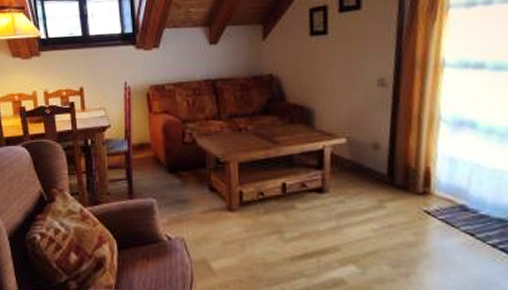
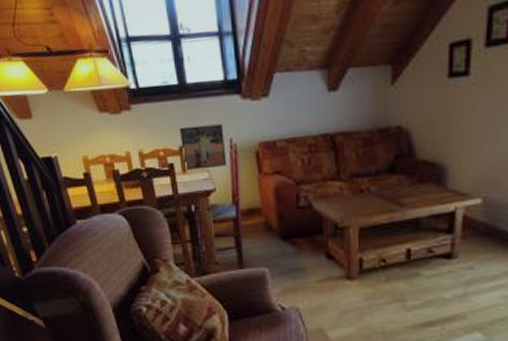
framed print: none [80,69,121,108] -> present [178,124,227,170]

